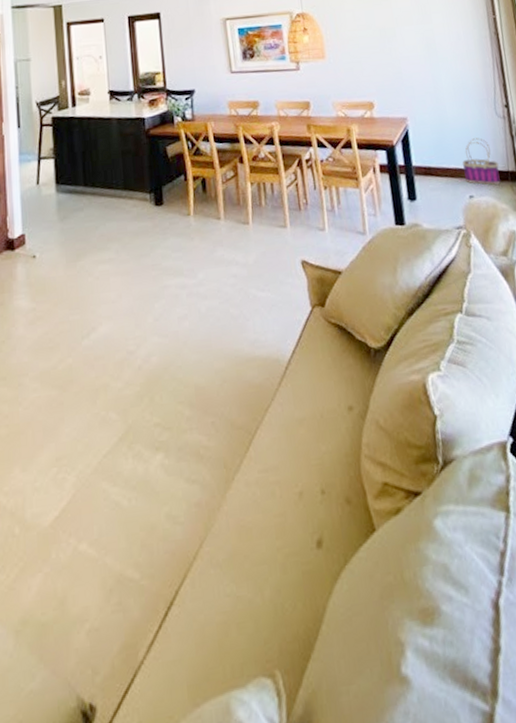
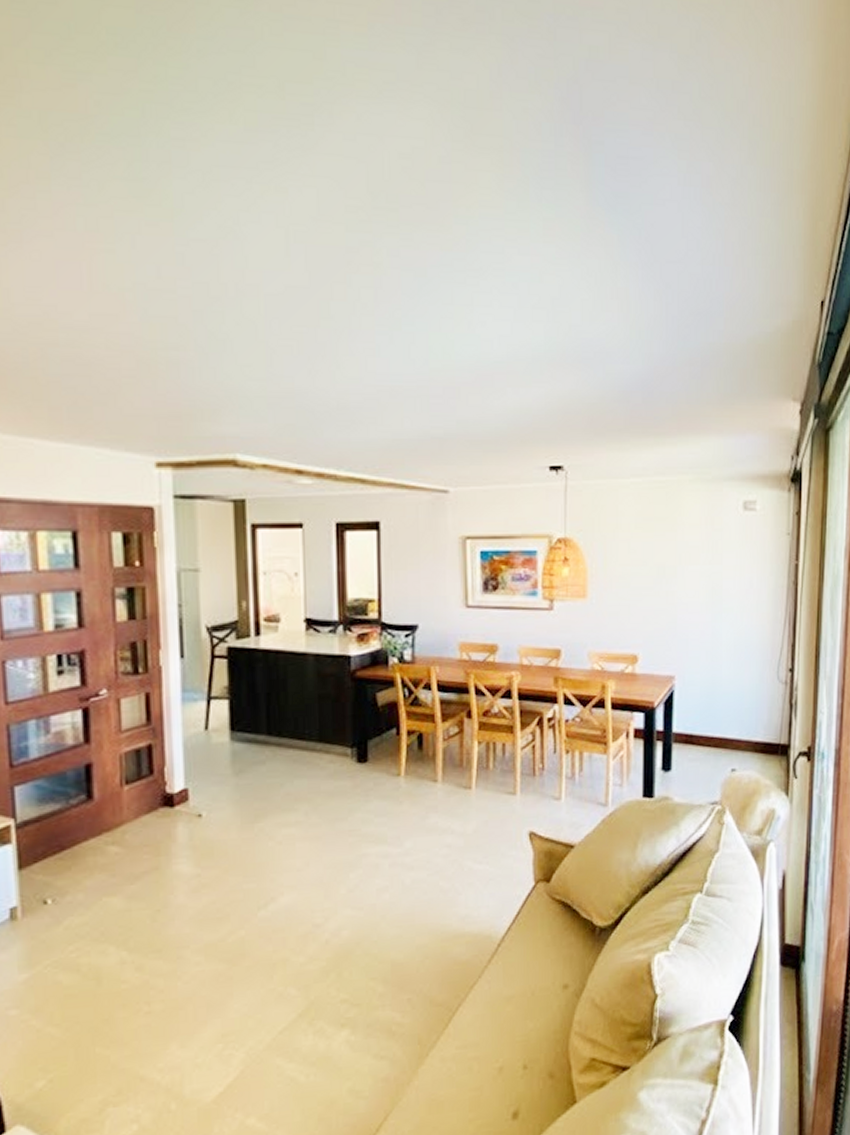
basket: present [462,138,501,185] -> none [729,704,770,758]

